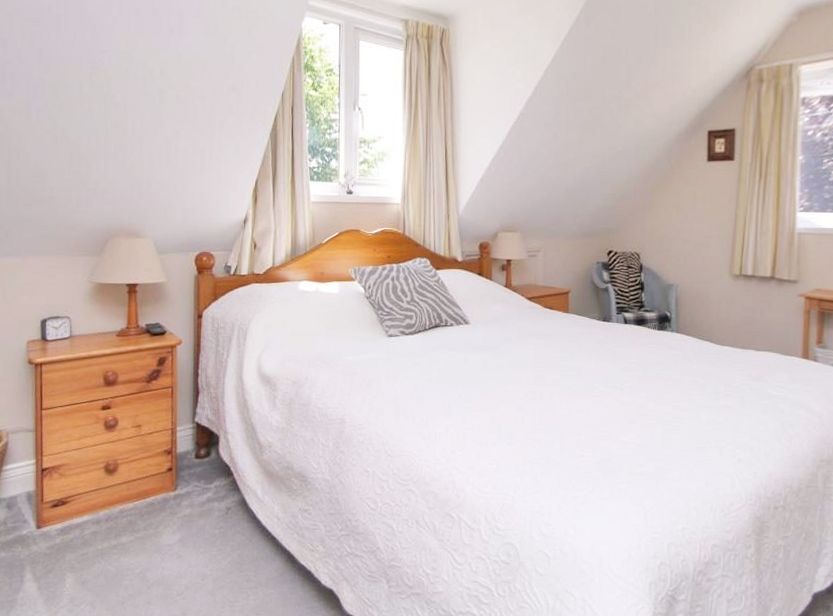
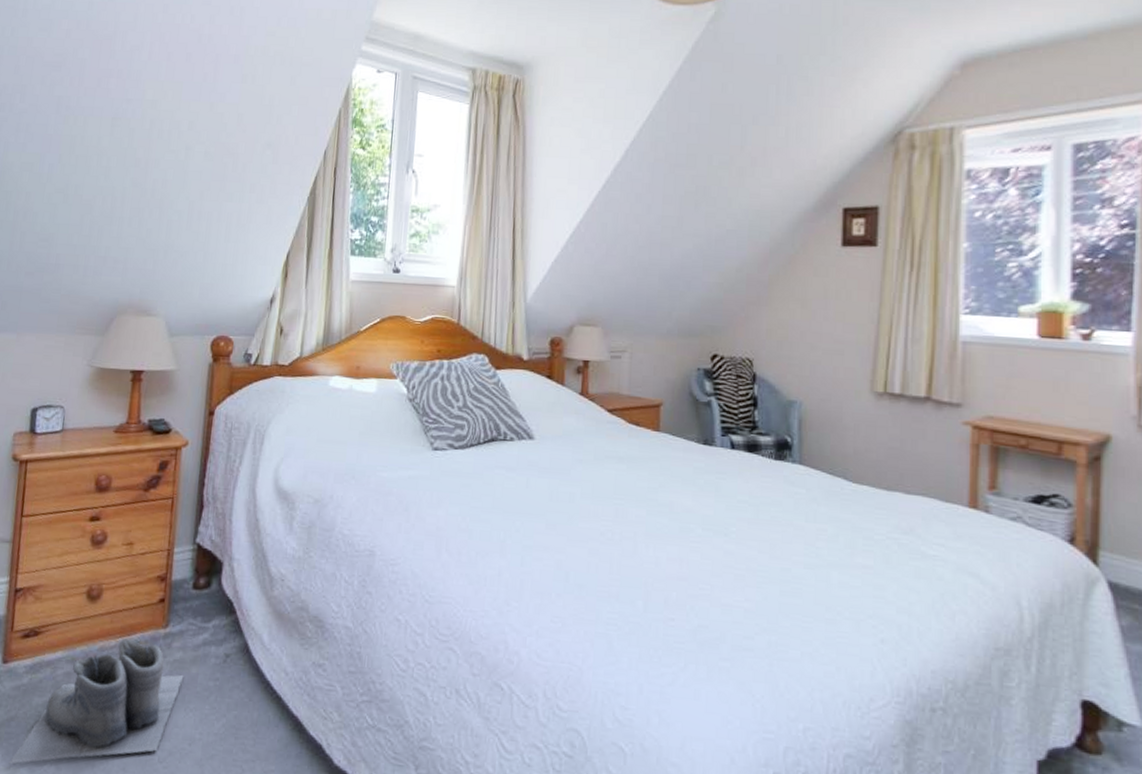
boots: none [50,502,193,607] -> present [8,638,184,765]

